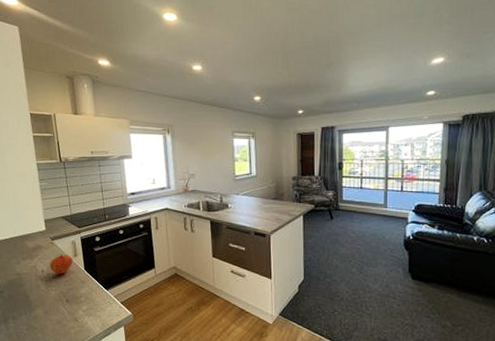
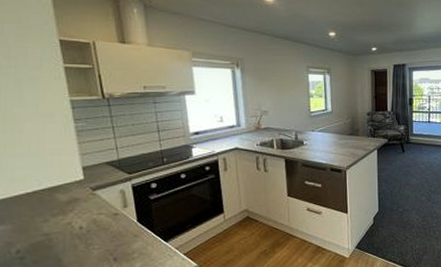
fruit: present [49,254,74,274] -> none [90,205,123,230]

